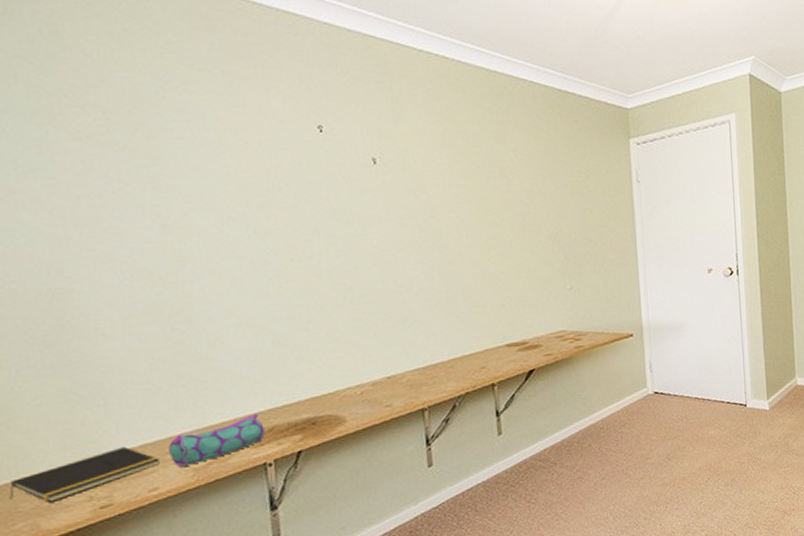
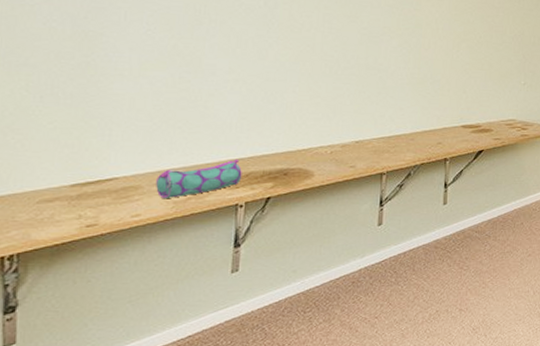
notepad: present [9,446,160,502] -> none [10,174,146,216]

